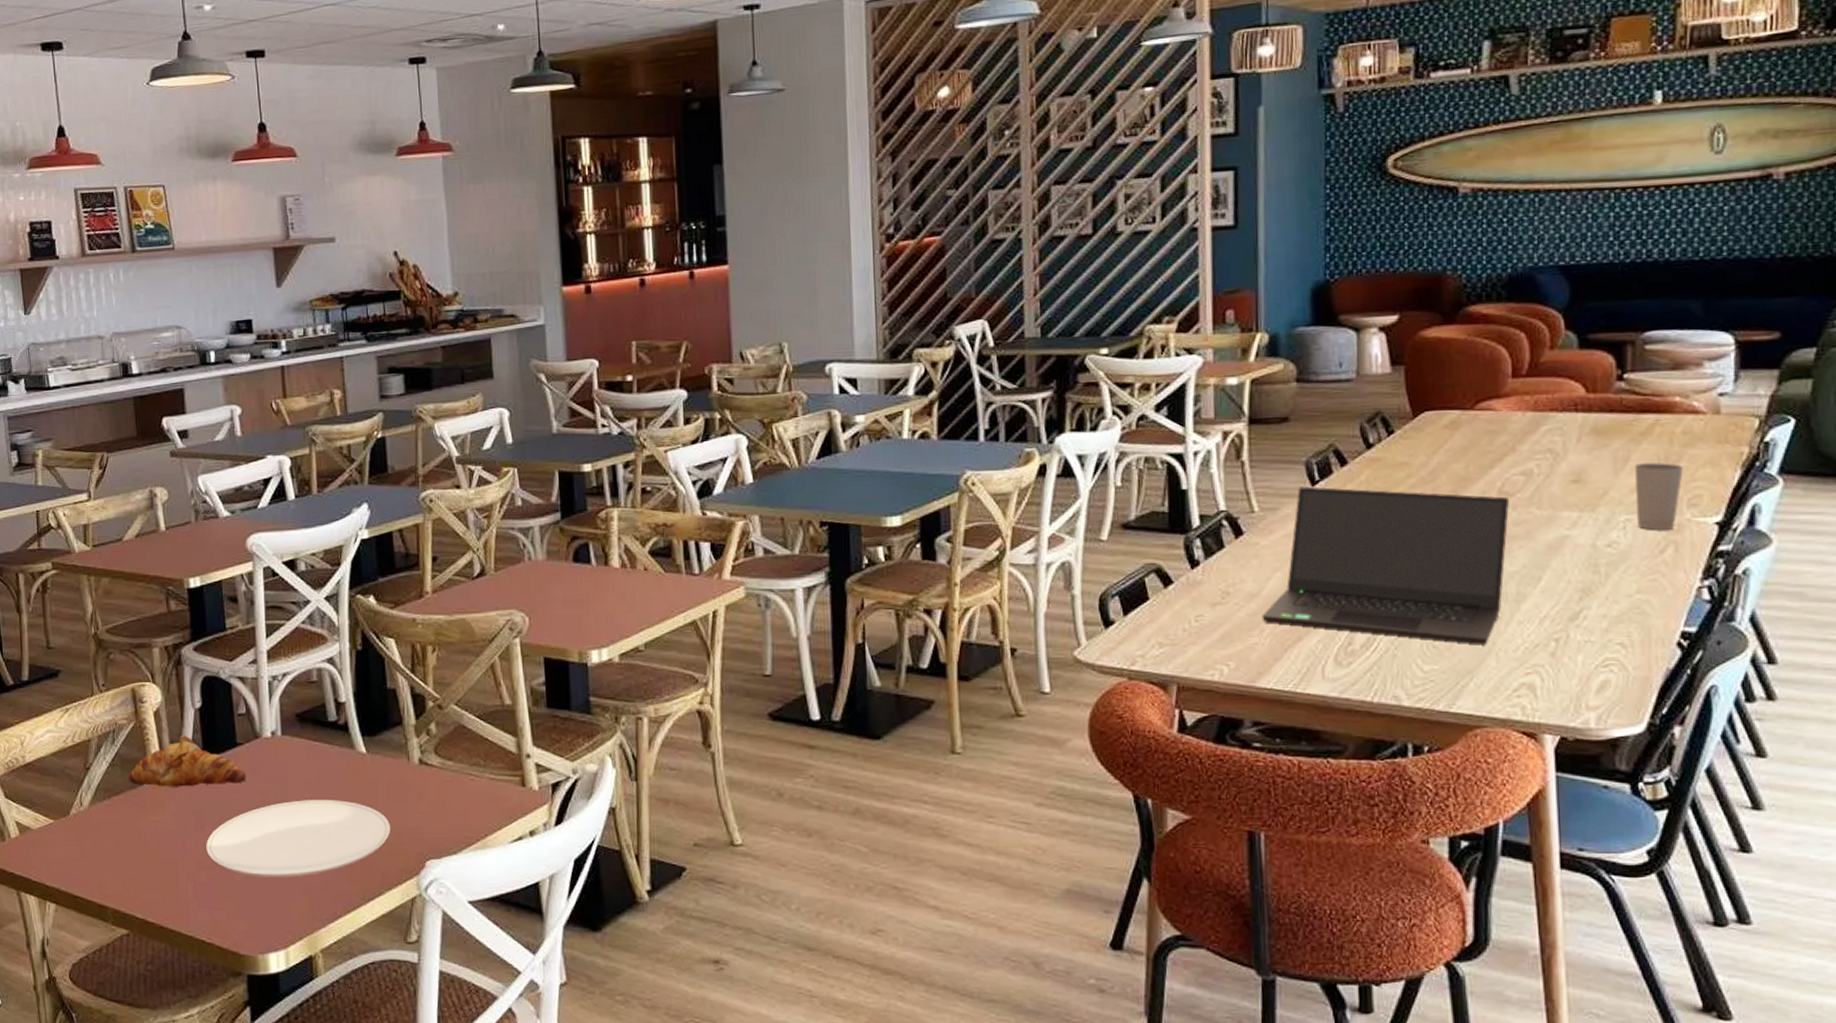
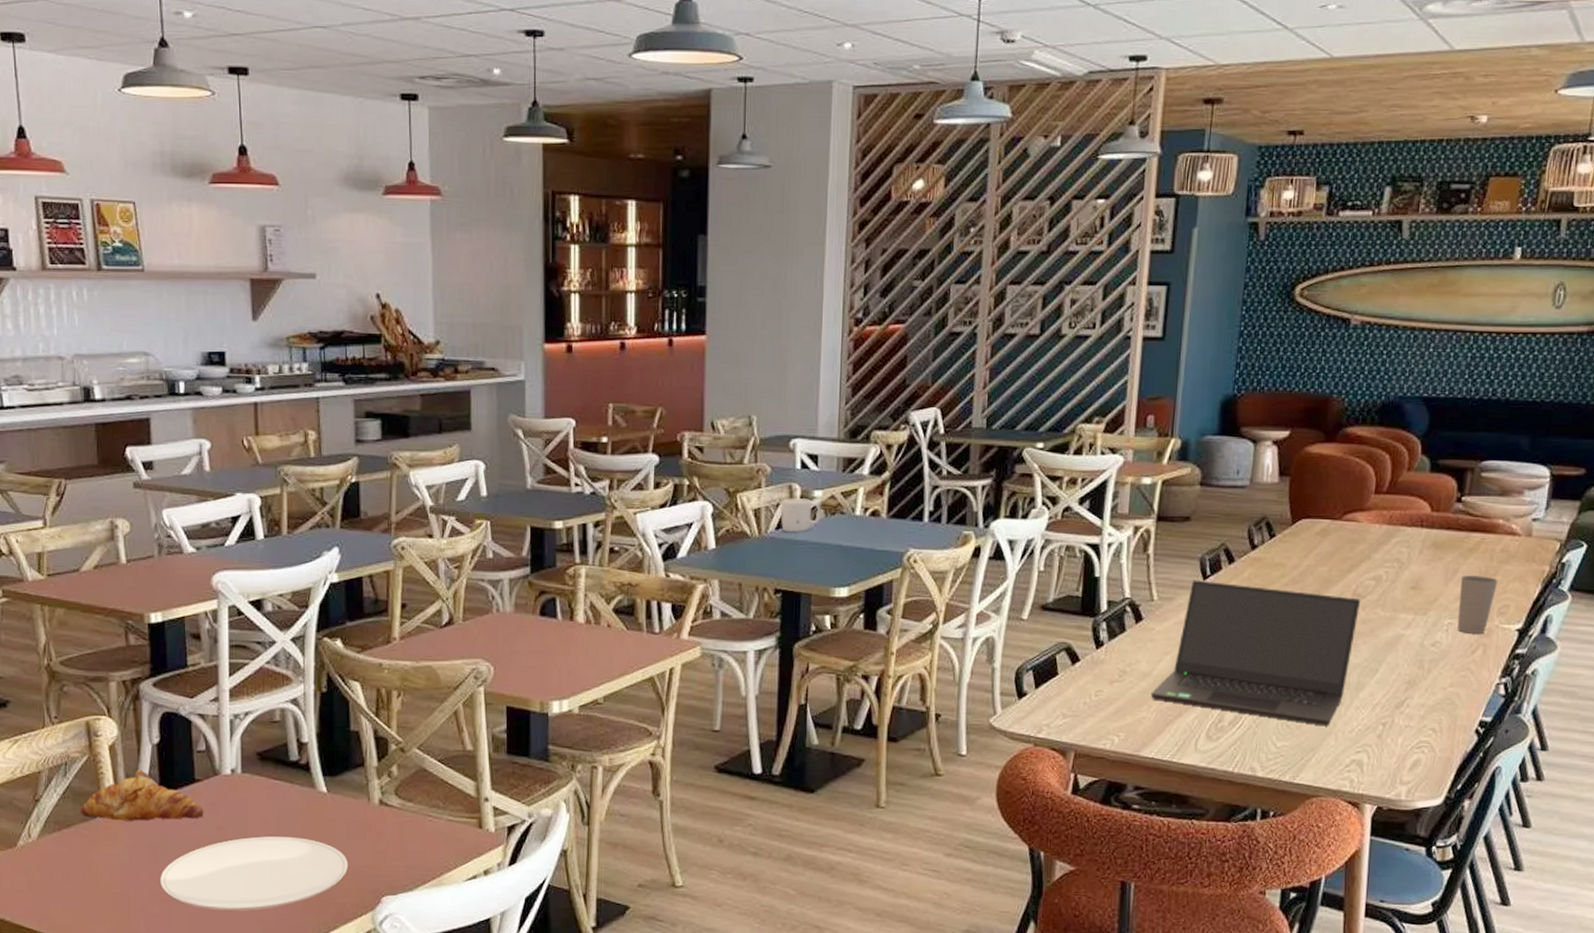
mug: none [820,424,865,462] -> present [780,498,821,533]

